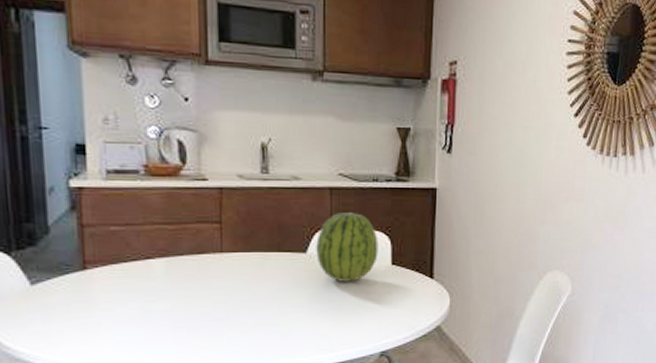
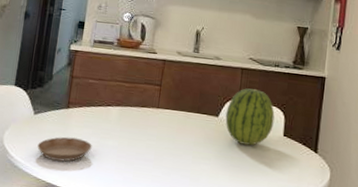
saucer: none [46,307,133,342] -> present [37,137,92,162]

